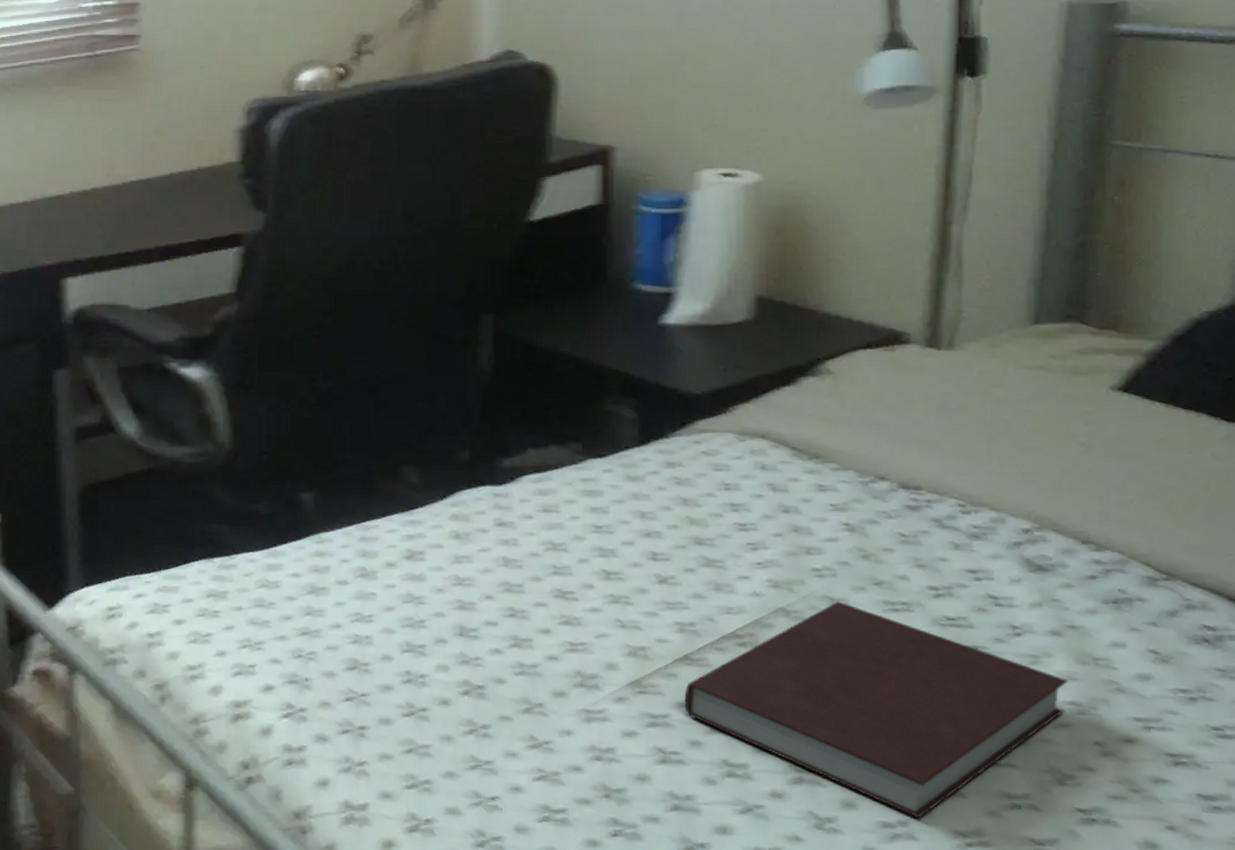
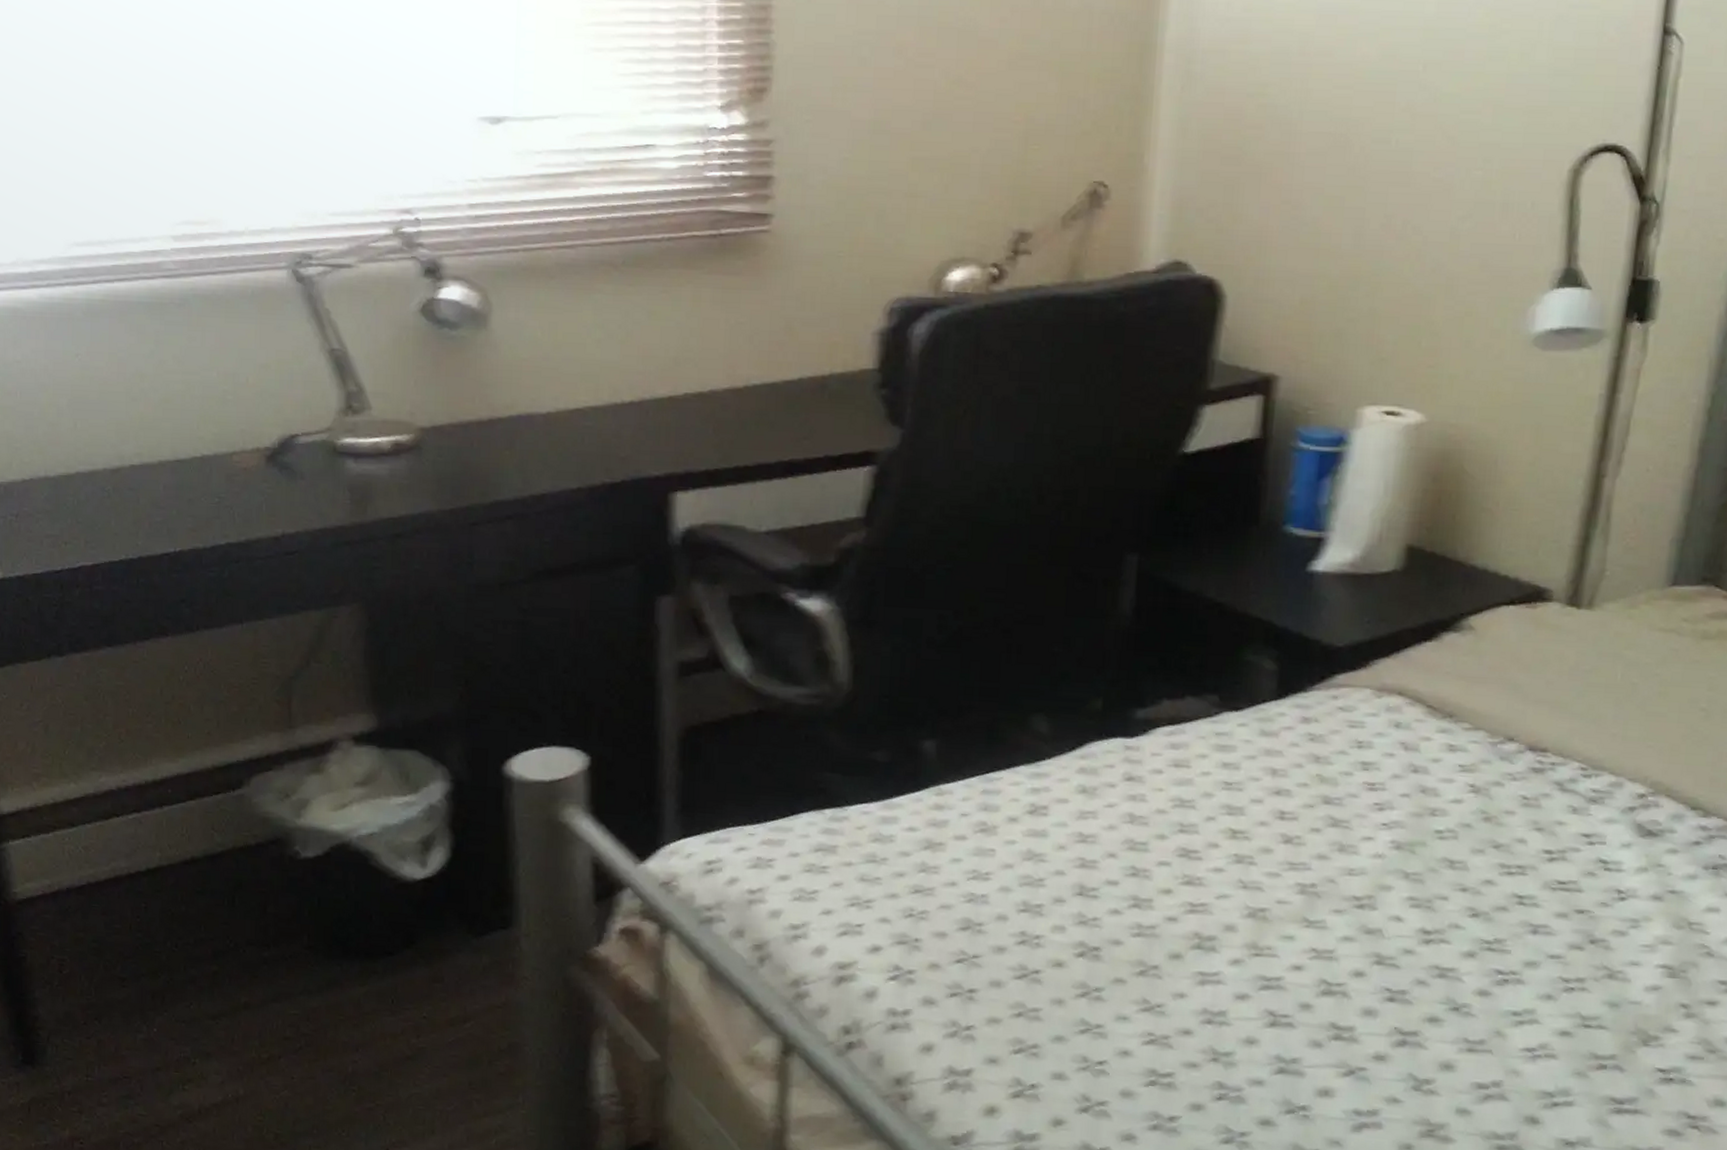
notebook: present [684,601,1069,819] -> none [1298,863,1664,1080]

